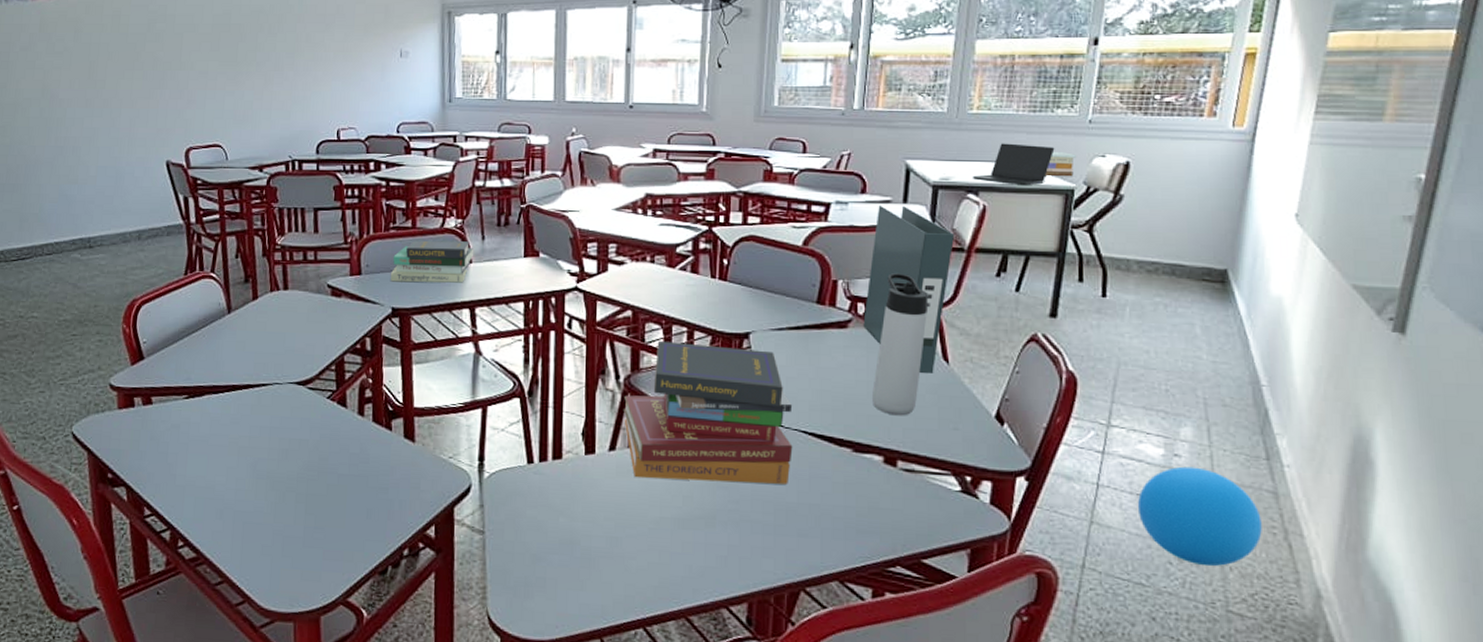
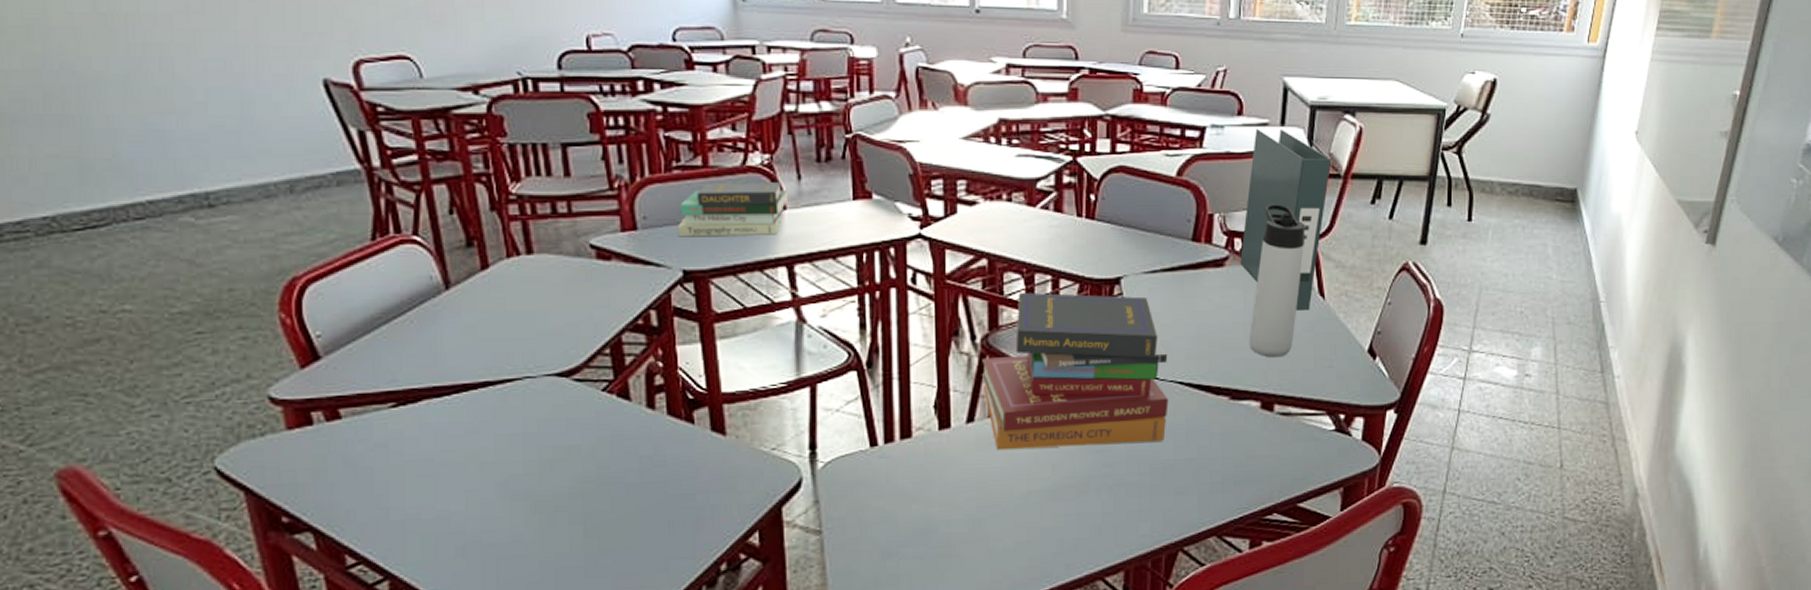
laptop: present [973,143,1055,186] -> none [1350,58,1429,105]
books: present [1045,152,1076,177] -> none [1419,68,1448,96]
ball: present [1137,466,1262,567] -> none [1492,385,1594,479]

